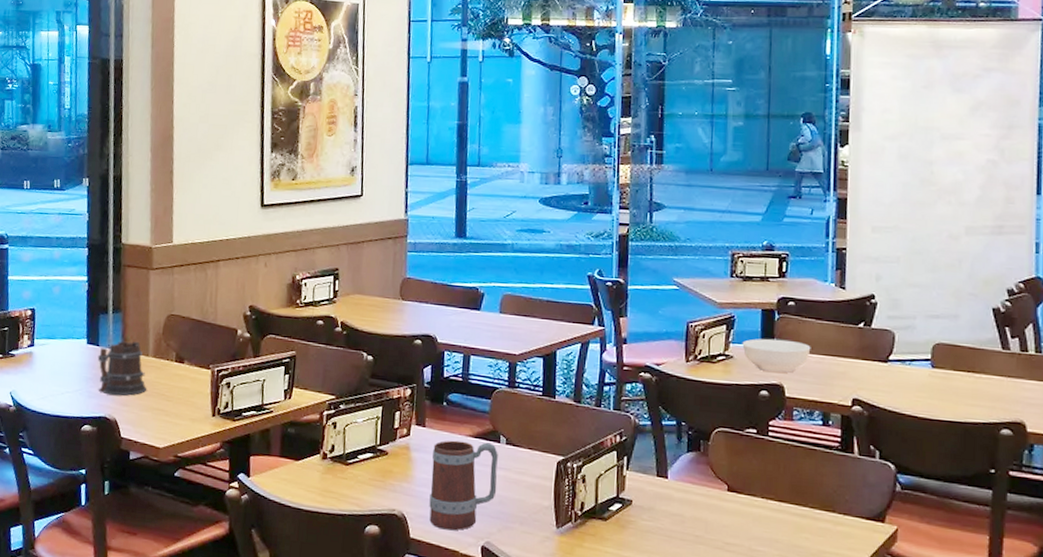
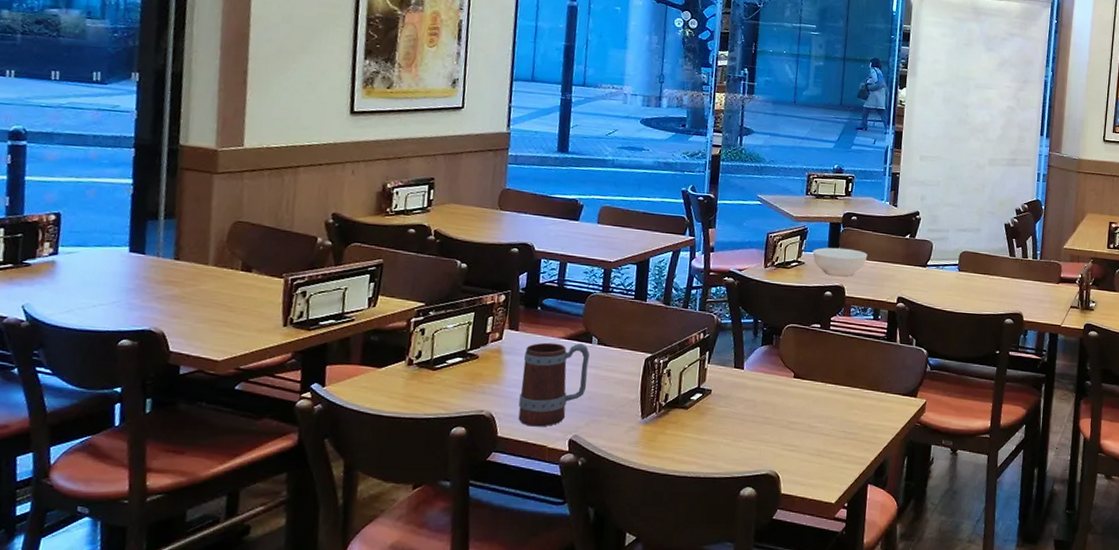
beer mug: present [97,341,147,396] -> none [142,249,205,307]

